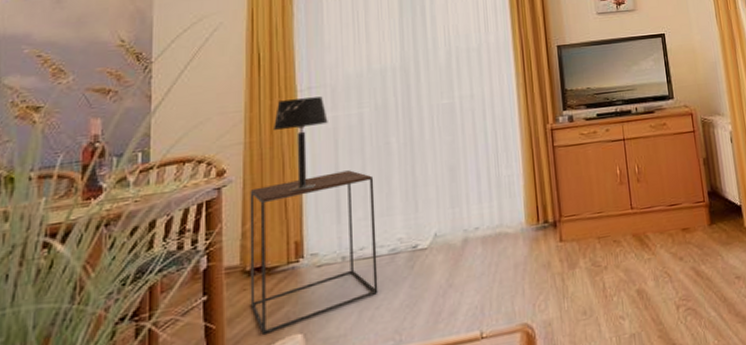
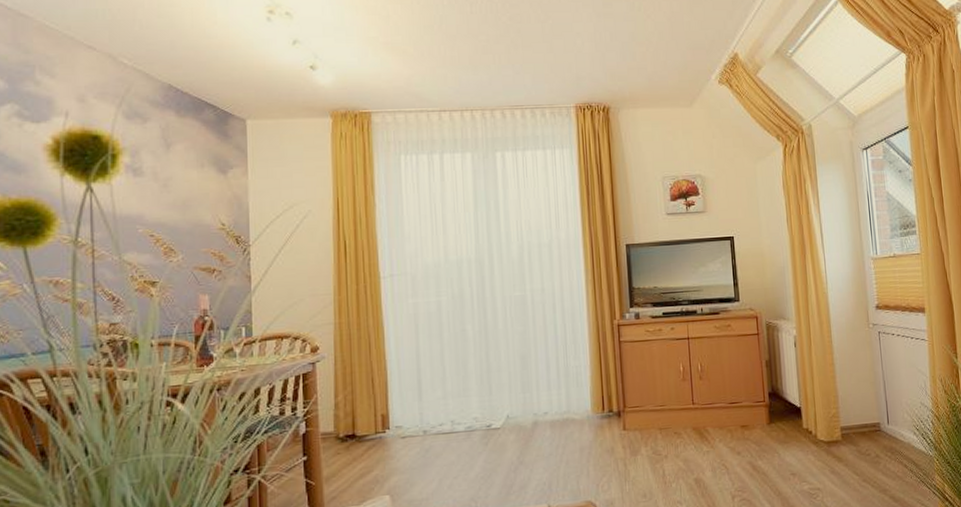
side table: present [250,170,378,334] -> none [340,353,456,493]
table lamp: present [272,96,328,192] -> none [359,284,409,370]

